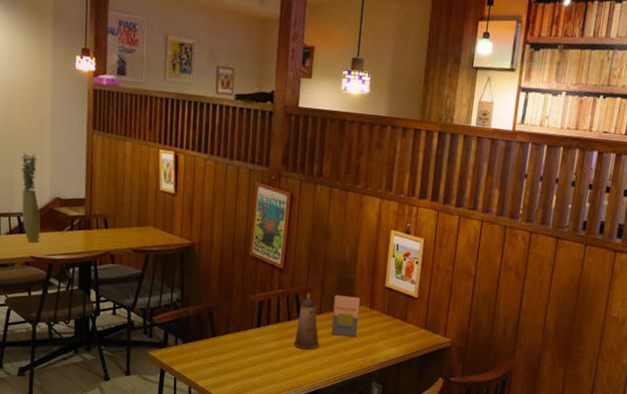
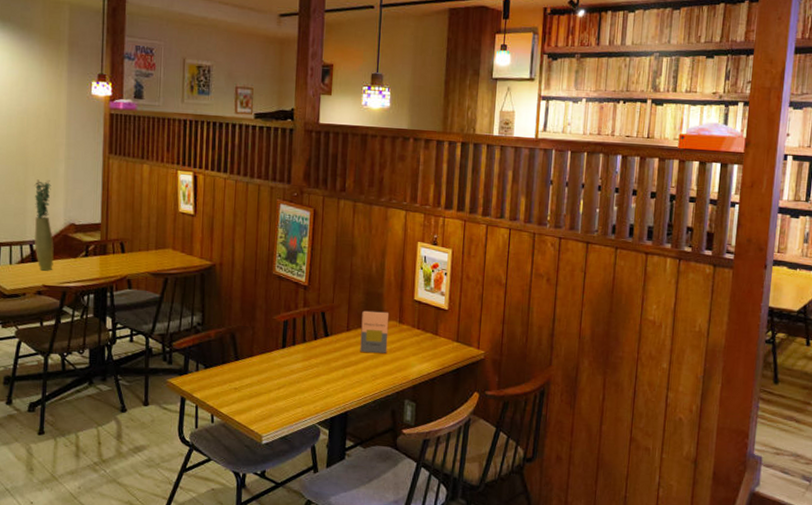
coffee pot: present [293,292,320,350] -> none [321,309,348,369]

